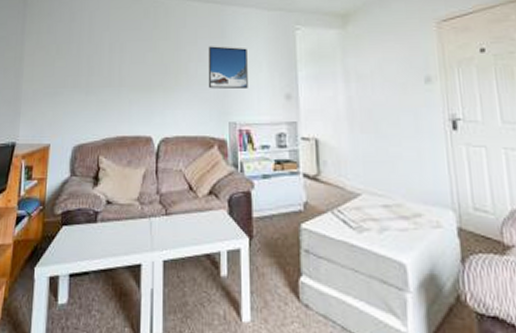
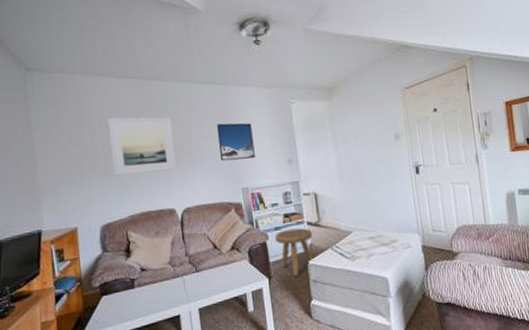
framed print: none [95,31,161,94] -> present [108,117,177,176]
stool: none [262,179,309,241] -> present [275,228,315,277]

